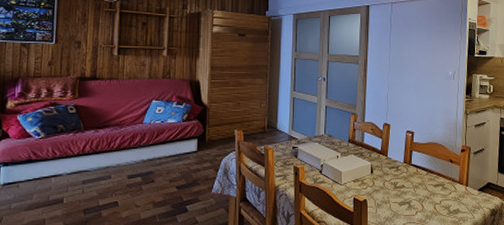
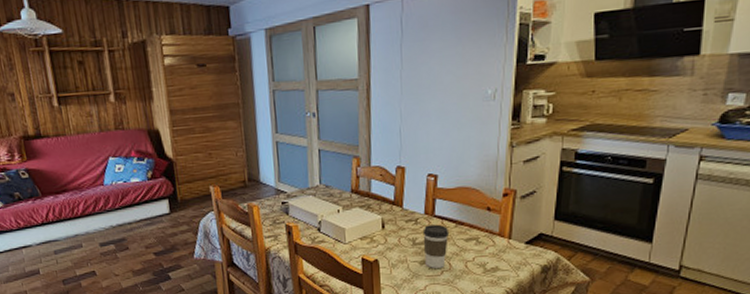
coffee cup: none [402,172,423,209] -> present [422,224,450,268]

